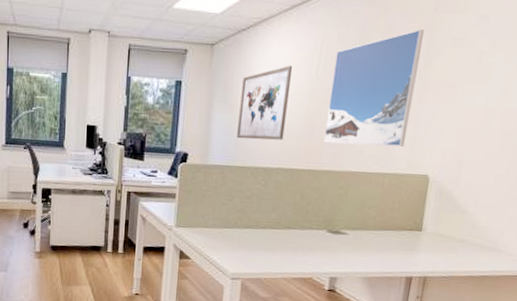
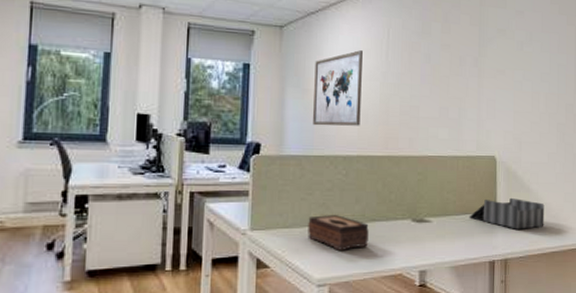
tissue box: none [225,219,284,252] -> present [308,214,369,251]
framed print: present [323,29,424,147] -> none [399,20,474,130]
desk organizer: none [389,218,481,251] -> present [469,197,545,229]

